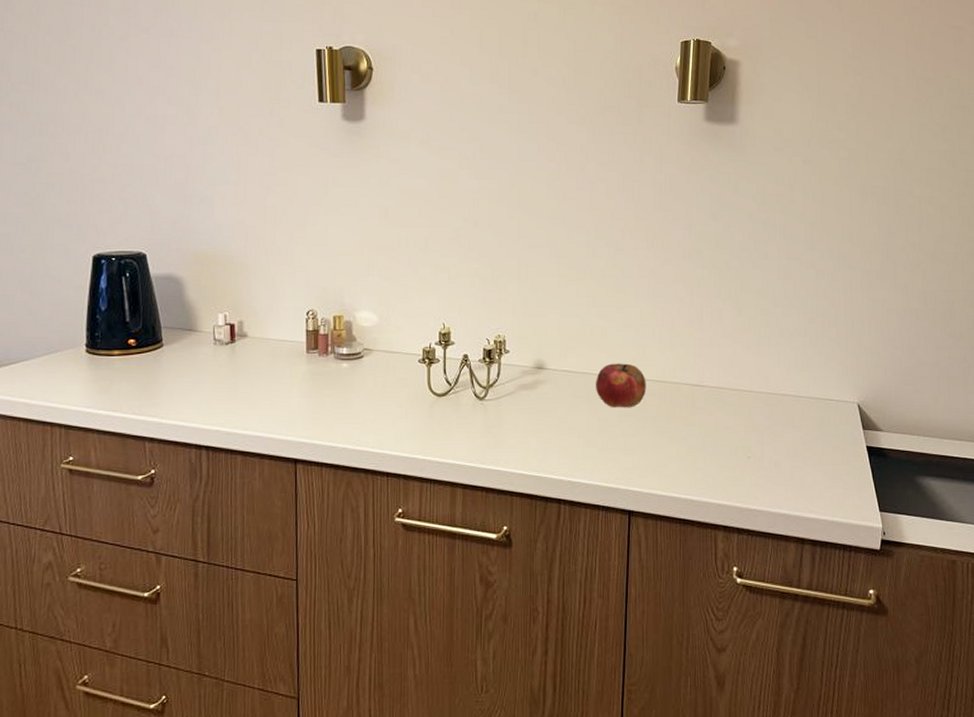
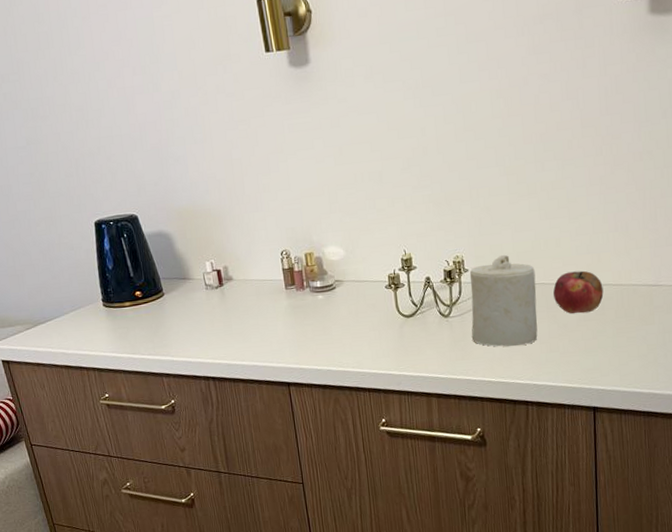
candle: none [506,338,579,438] -> present [469,254,538,347]

